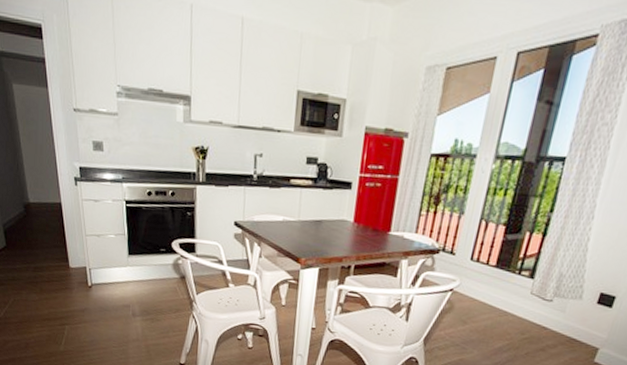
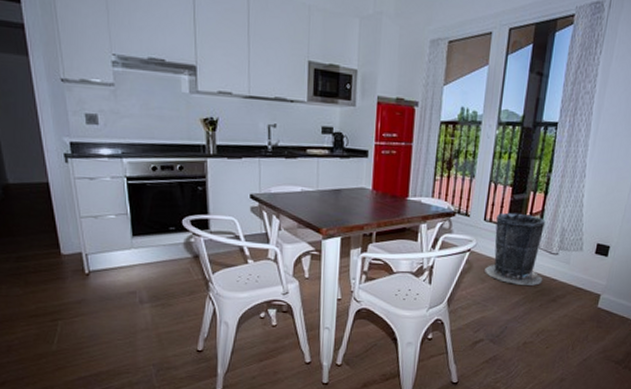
trash can: none [467,253,541,332] -> present [485,213,546,285]

